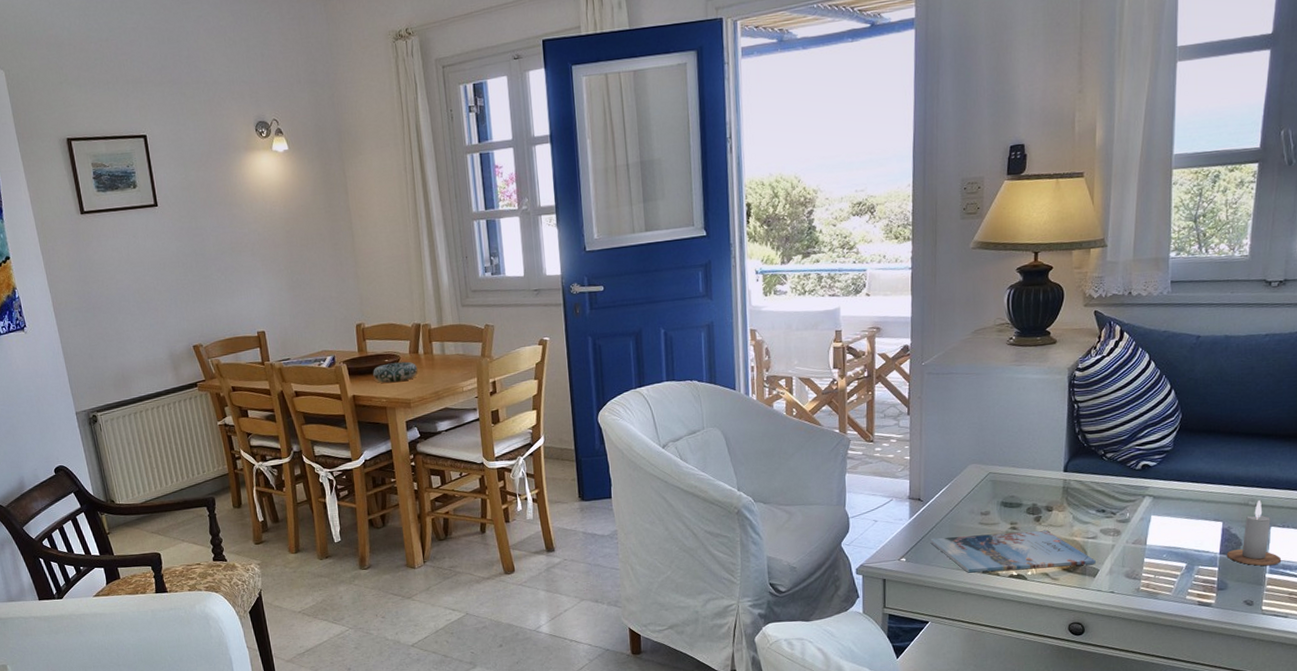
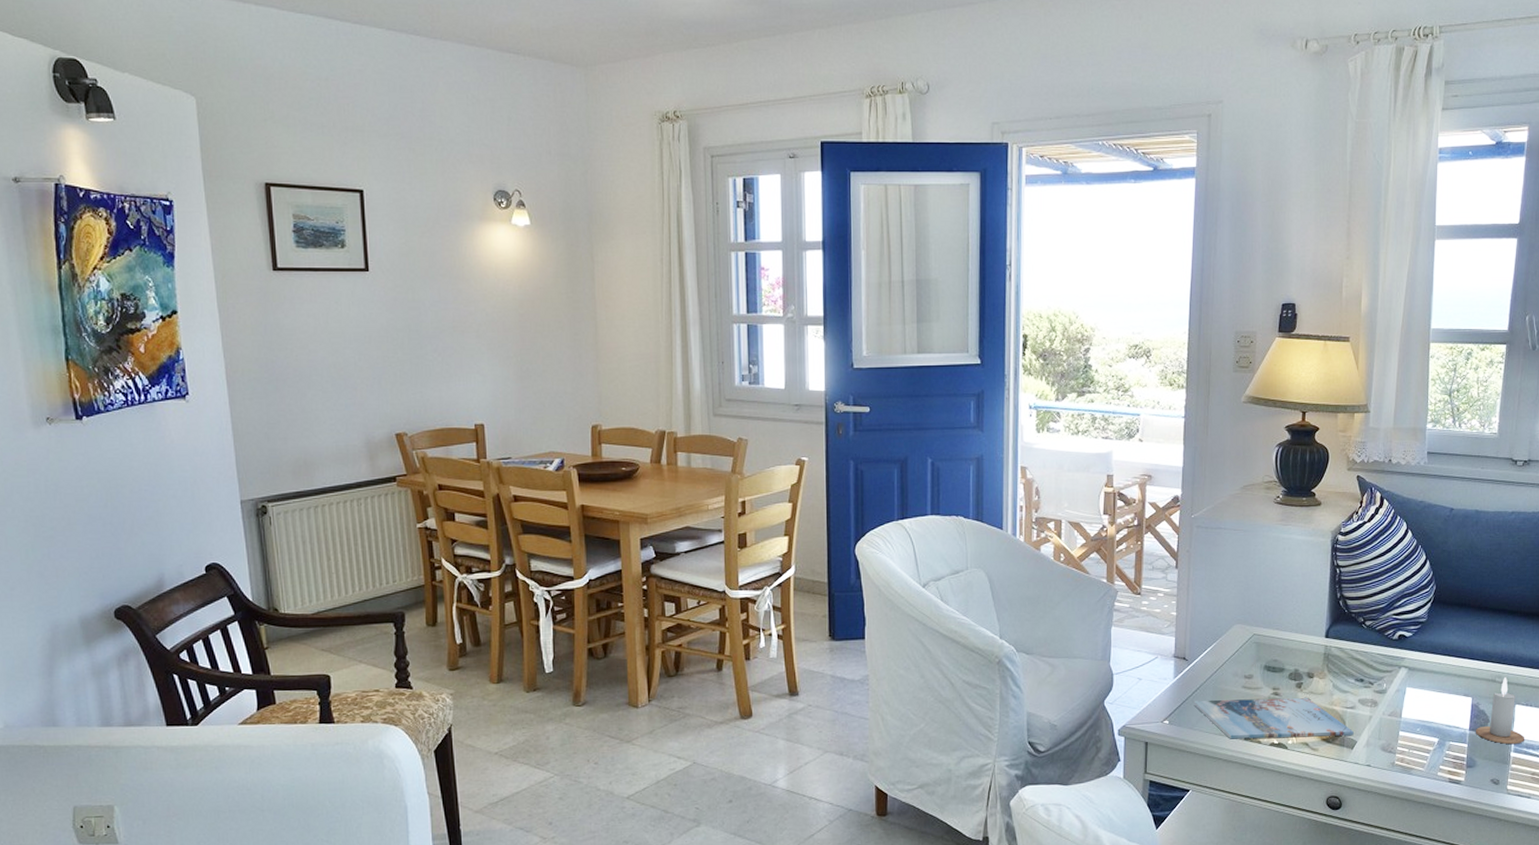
decorative bowl: present [373,361,418,384] -> none [607,471,659,494]

